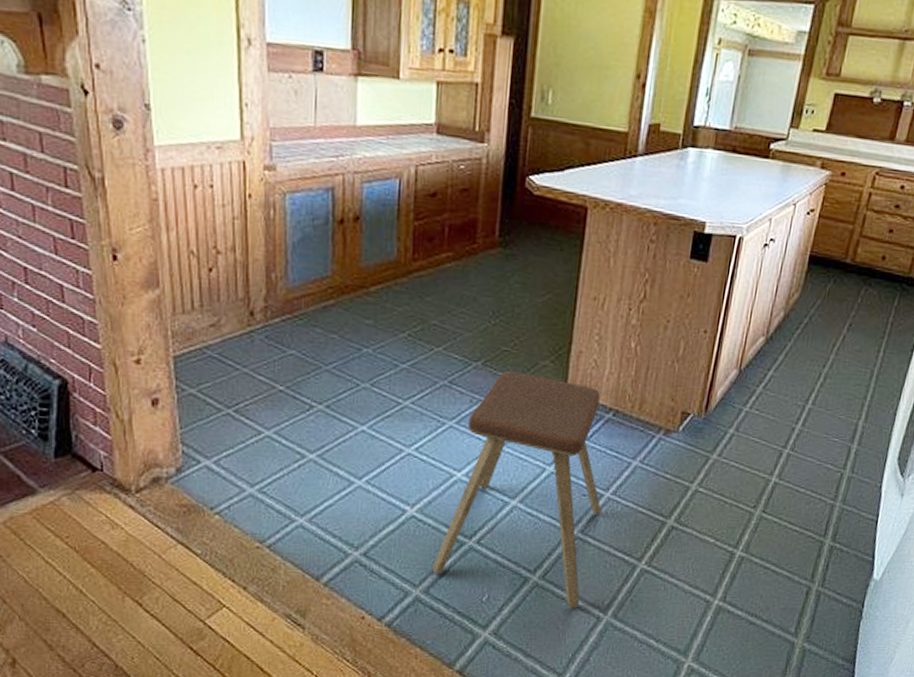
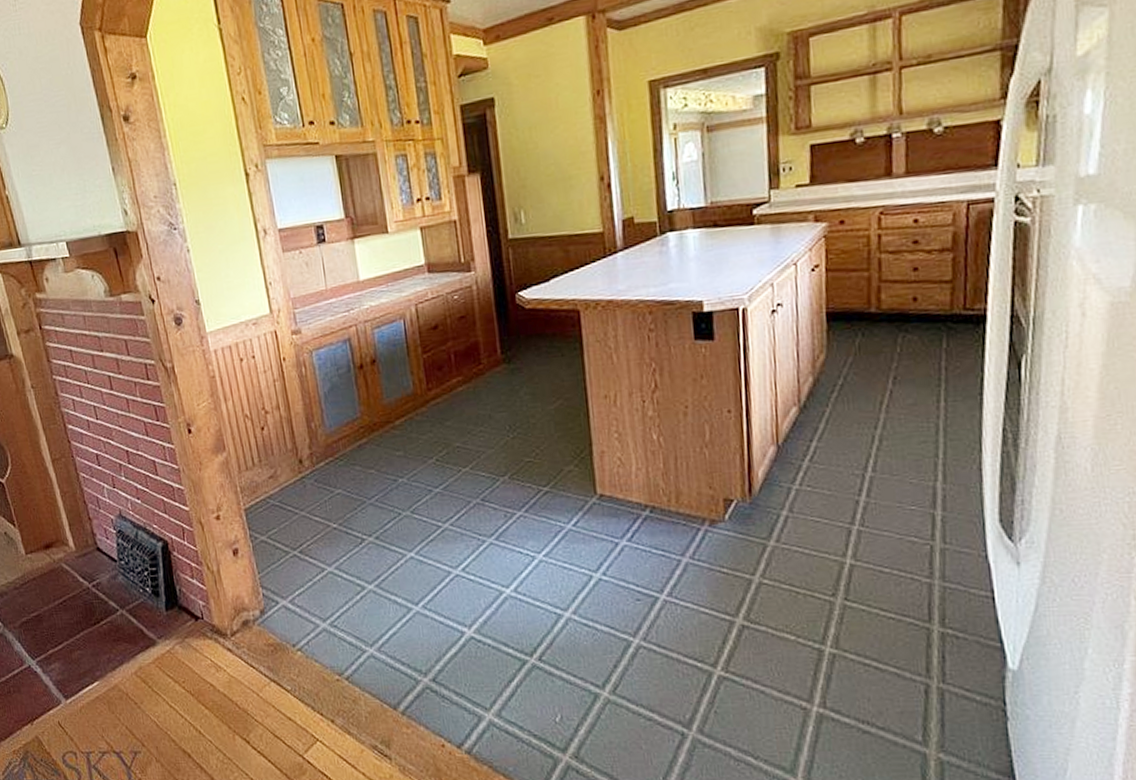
music stool: present [432,370,601,609] -> none [499,480,660,725]

